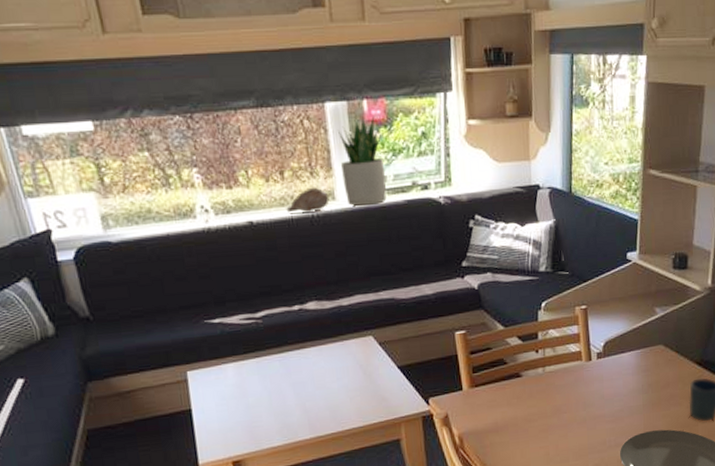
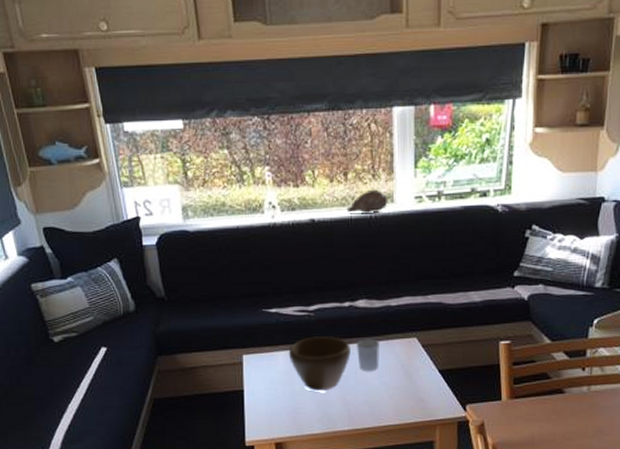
bowl: none [237,342,306,402] -> present [288,336,351,392]
candle holder: none [309,341,337,377] -> present [356,339,379,372]
planter: present [338,116,387,207] -> none [403,121,446,211]

